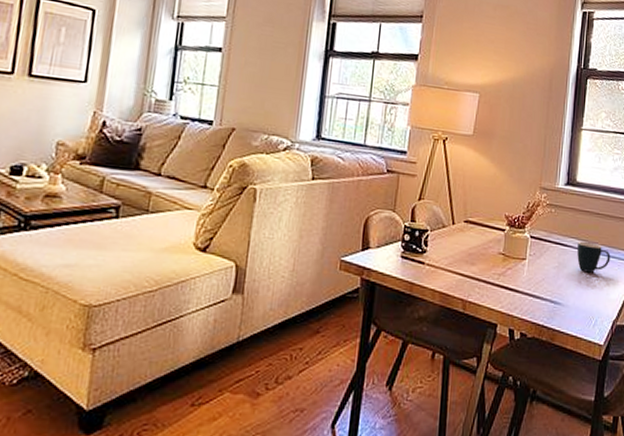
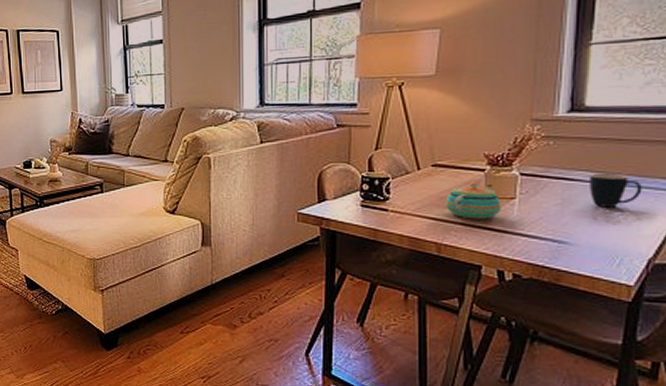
teapot: none [472,240,516,278] -> present [445,182,501,220]

